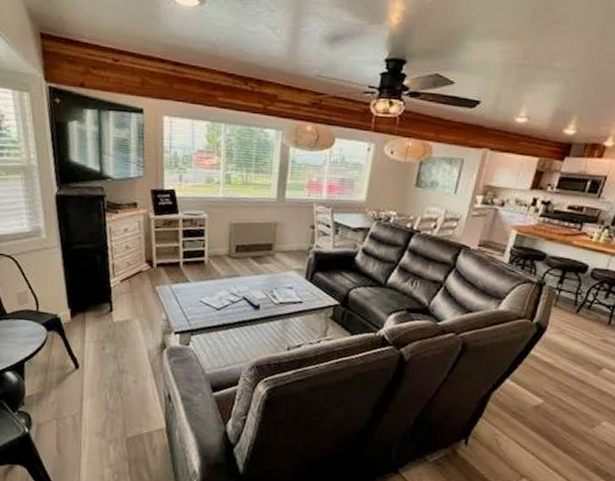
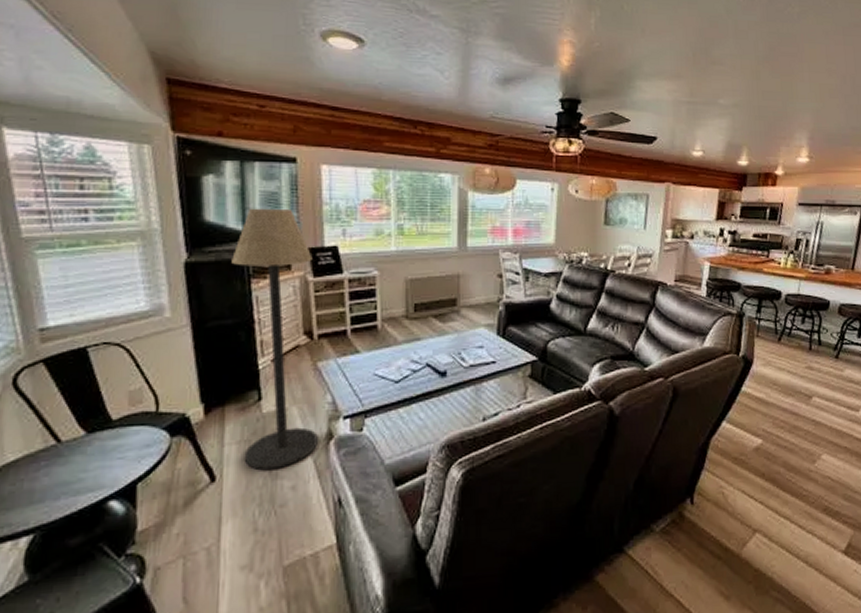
floor lamp: none [91,152,154,366] -> present [231,208,318,471]

